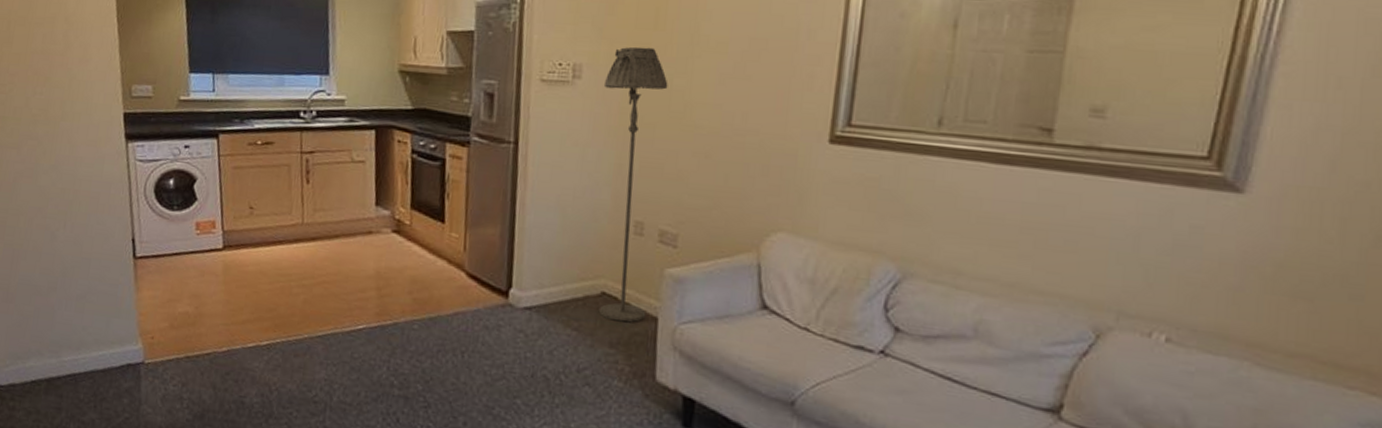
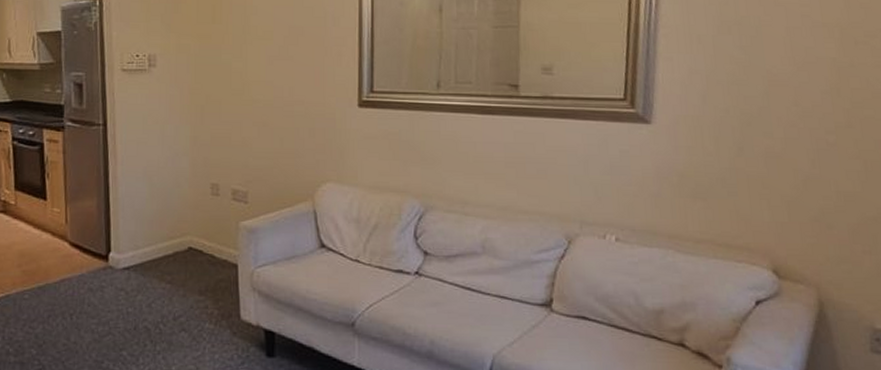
floor lamp: present [598,46,668,322] -> none [175,38,228,272]

